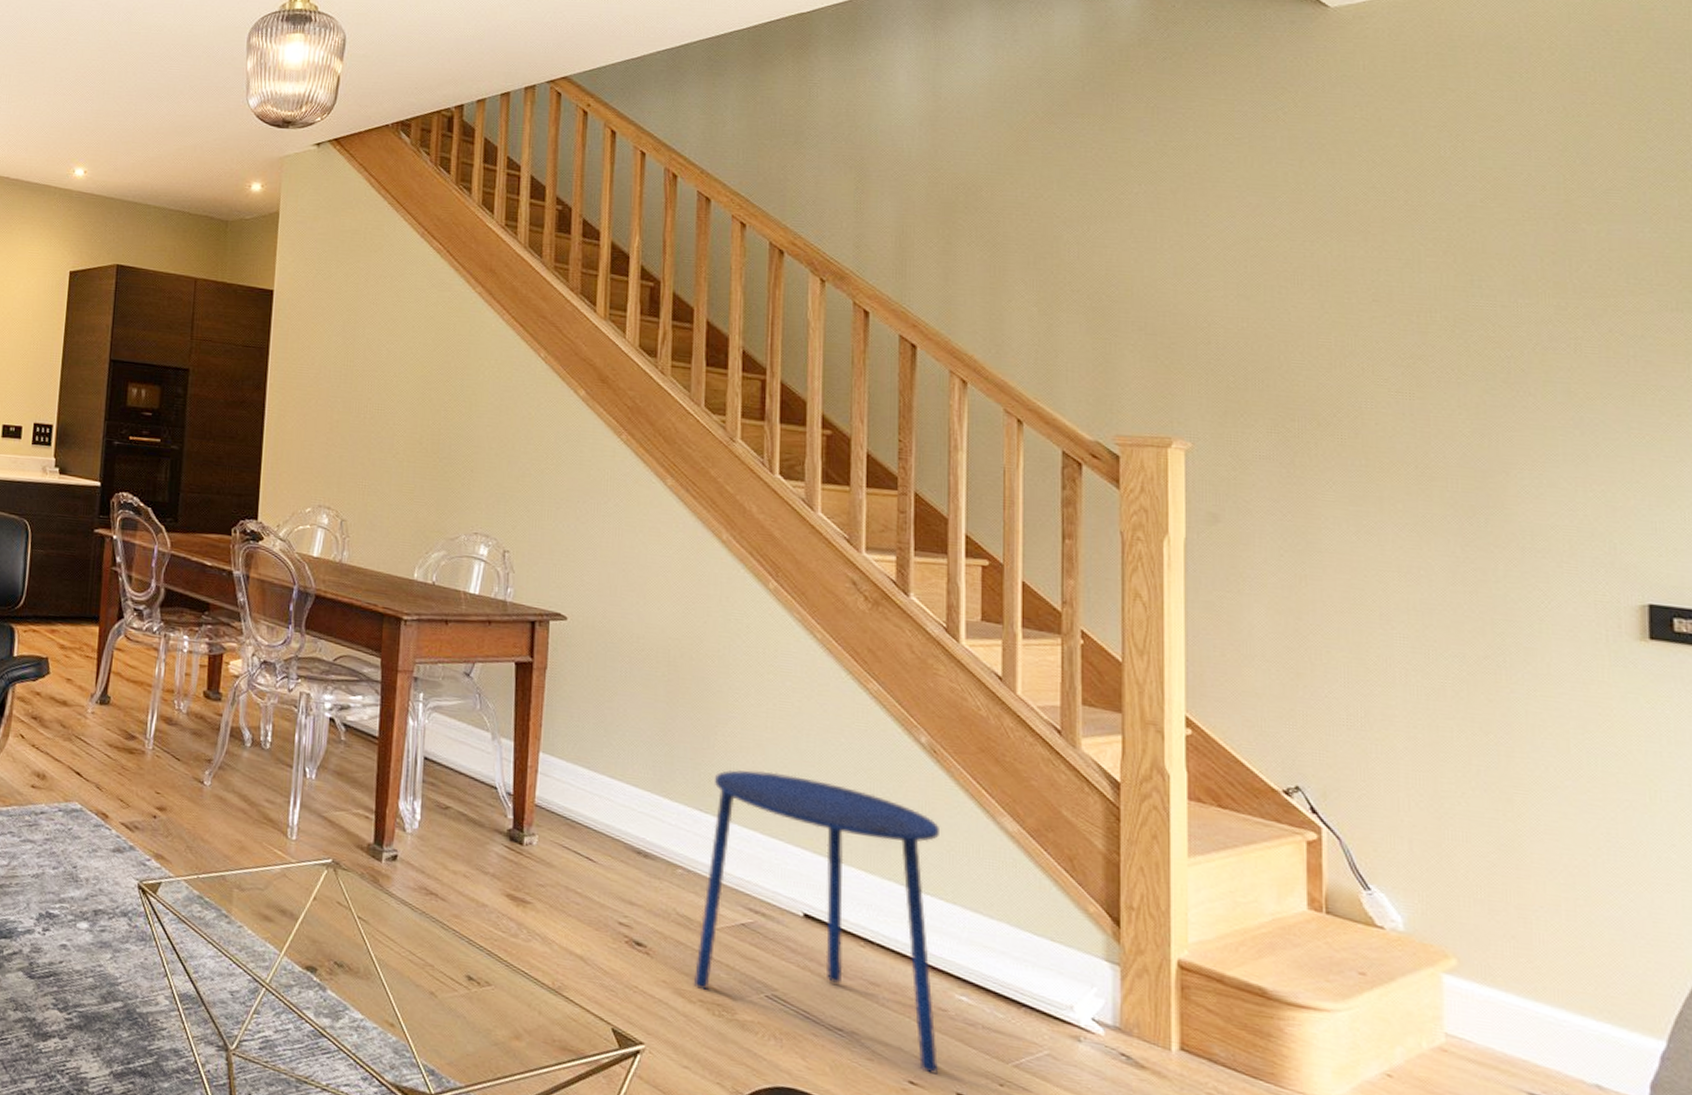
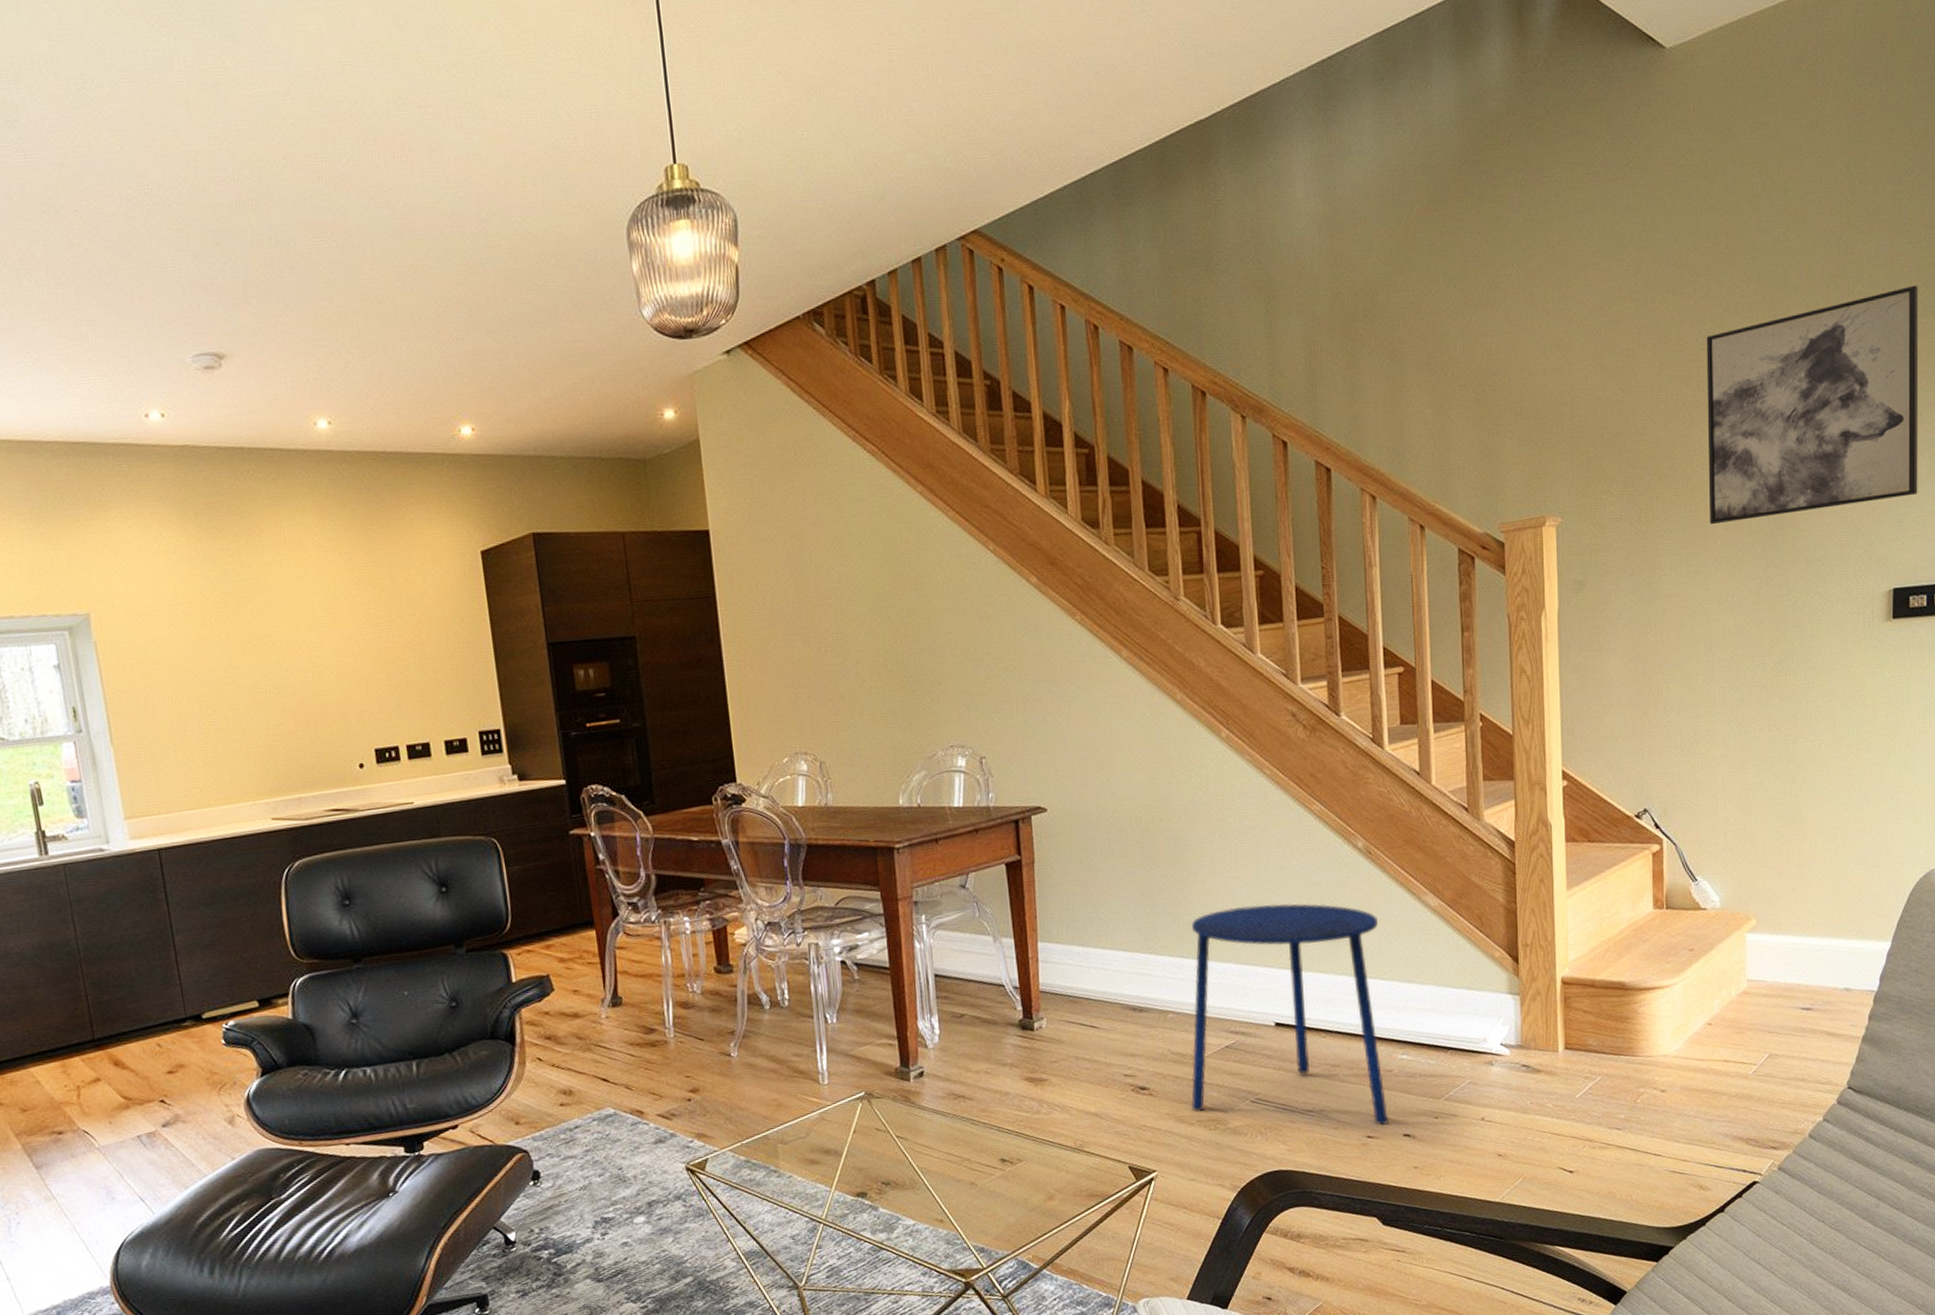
wall art: none [1380,276,1680,504] -> present [1706,285,1919,525]

